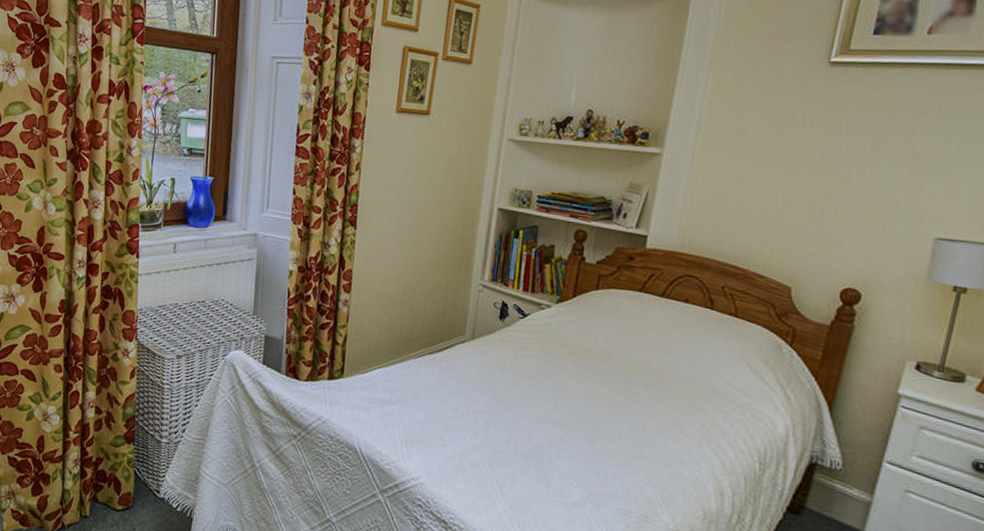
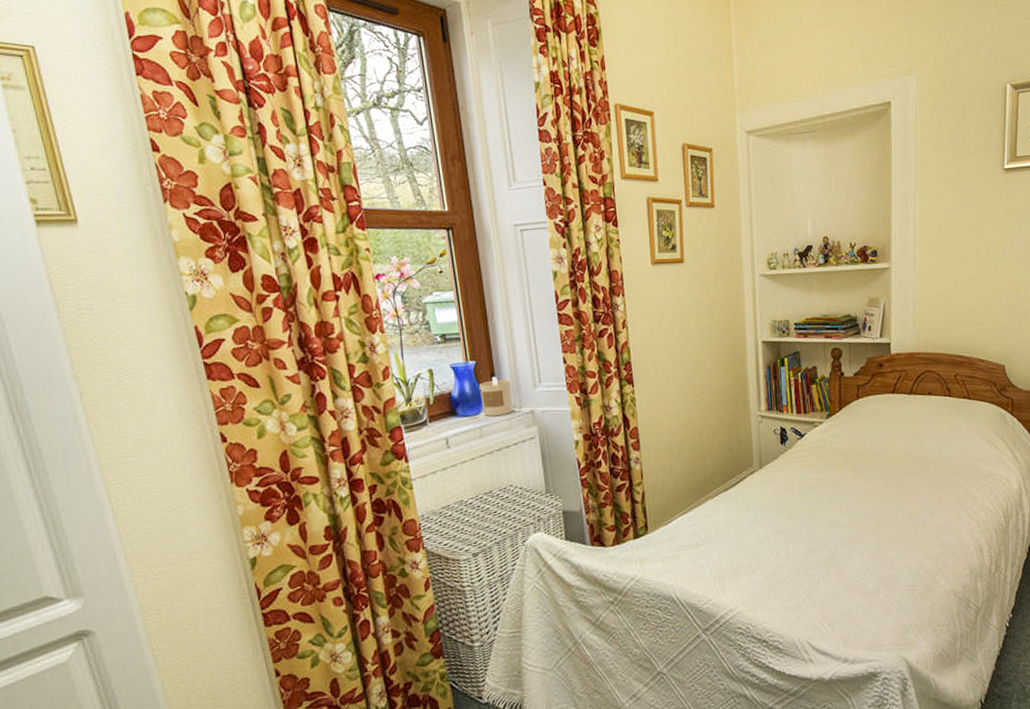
candle: none [211,194,241,233] -> present [479,376,514,417]

